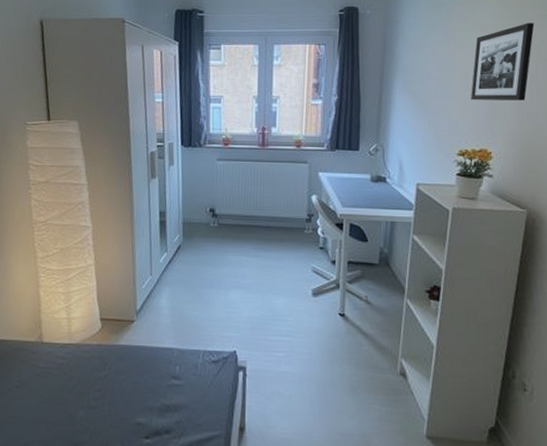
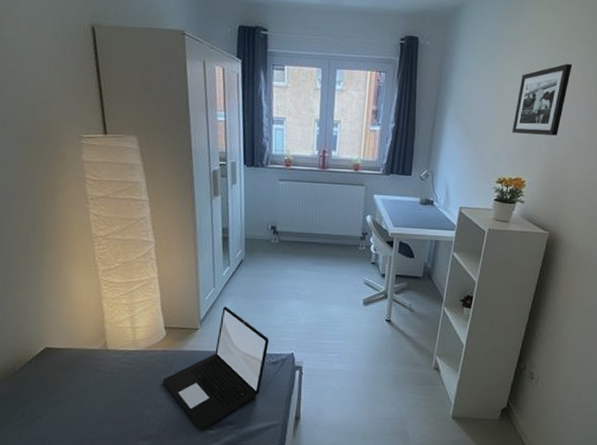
laptop: none [96,296,209,439] -> present [162,306,269,430]

